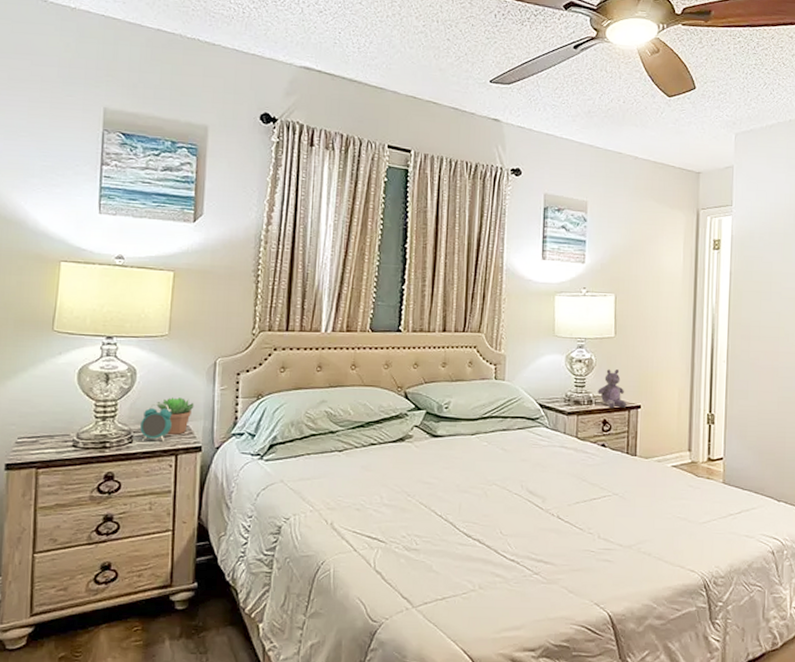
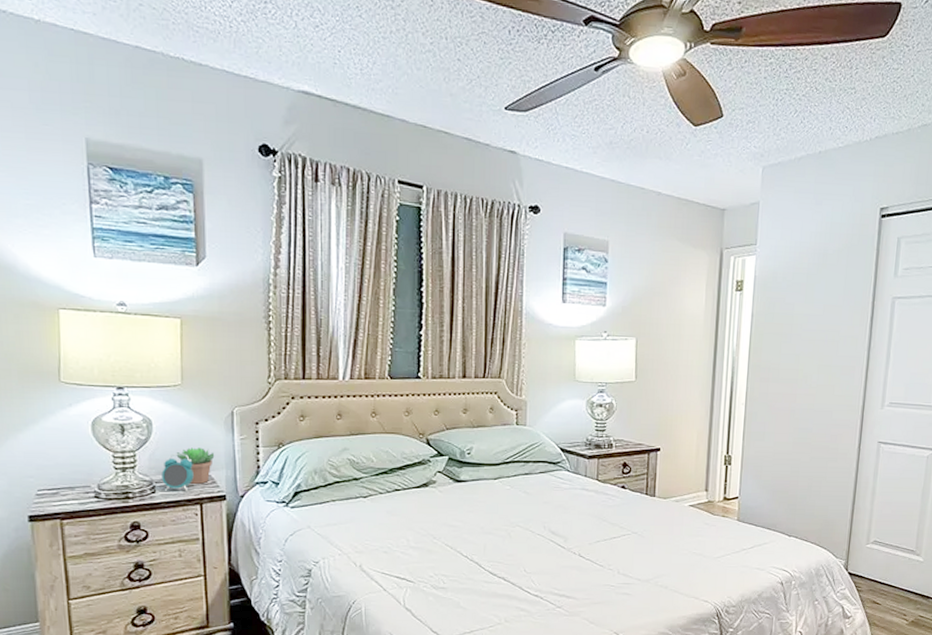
stuffed animal: present [598,369,627,409] -> none [618,413,647,452]

